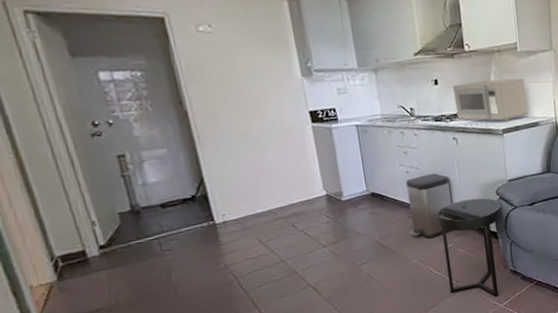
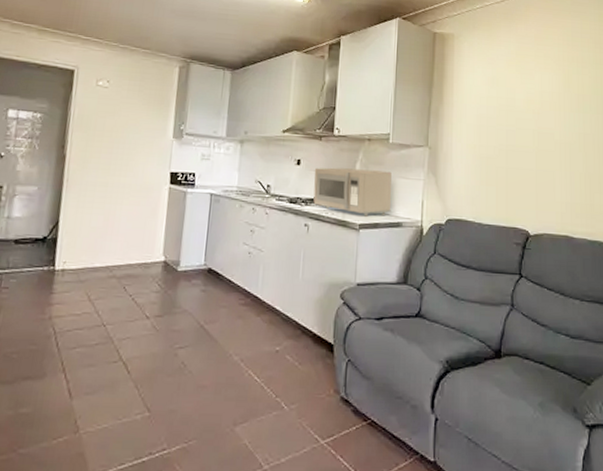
pedal bin: present [406,173,452,239] -> none [238,259,292,335]
side table: present [437,198,503,297] -> none [266,297,345,429]

